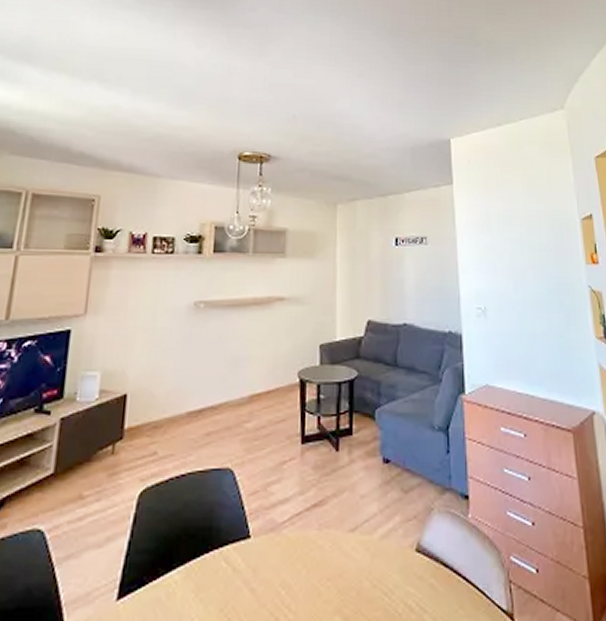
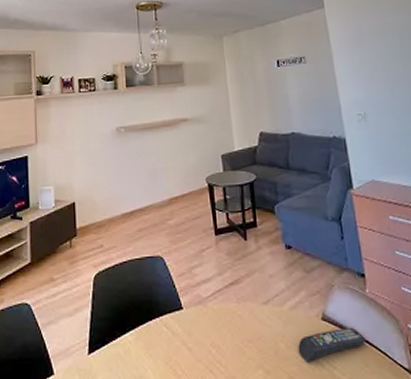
remote control: none [385,560,464,605] -> present [298,327,367,363]

